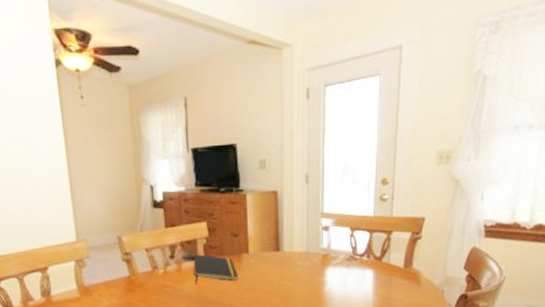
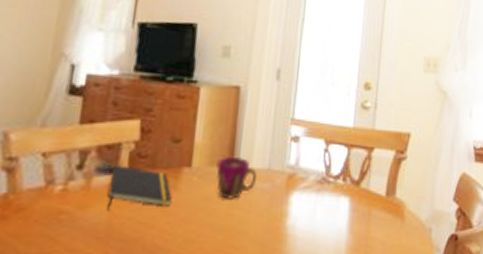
cup: none [267,243,299,274] -> present [216,156,258,199]

